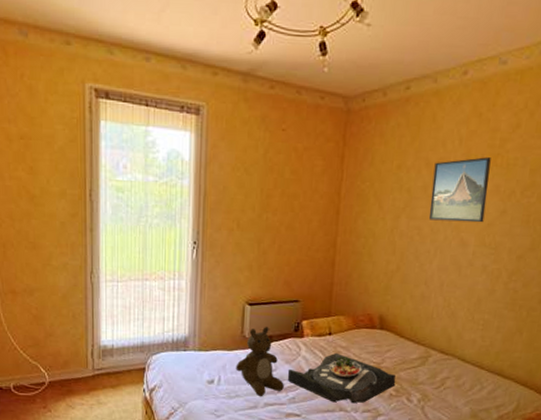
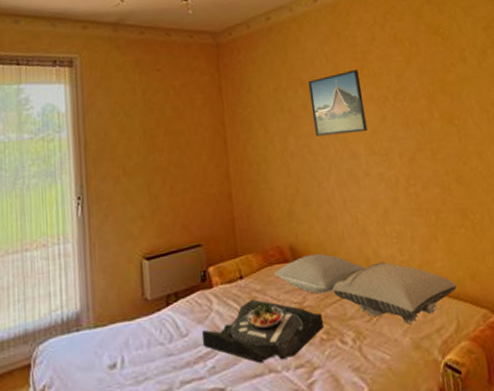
teddy bear: present [235,326,284,396] -> none [140,281,200,373]
pillow: none [360,325,446,360] -> present [274,253,366,294]
pillow: none [410,343,527,398] -> present [332,261,456,325]

